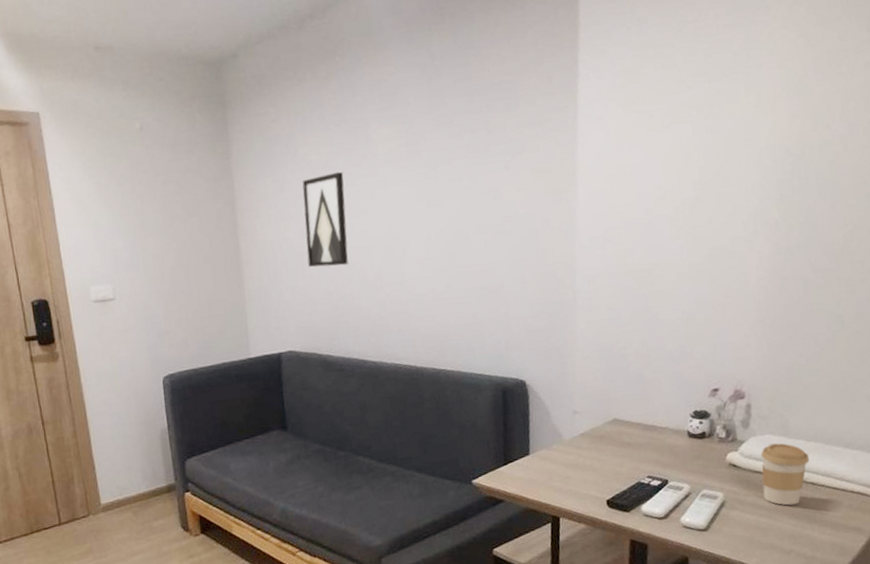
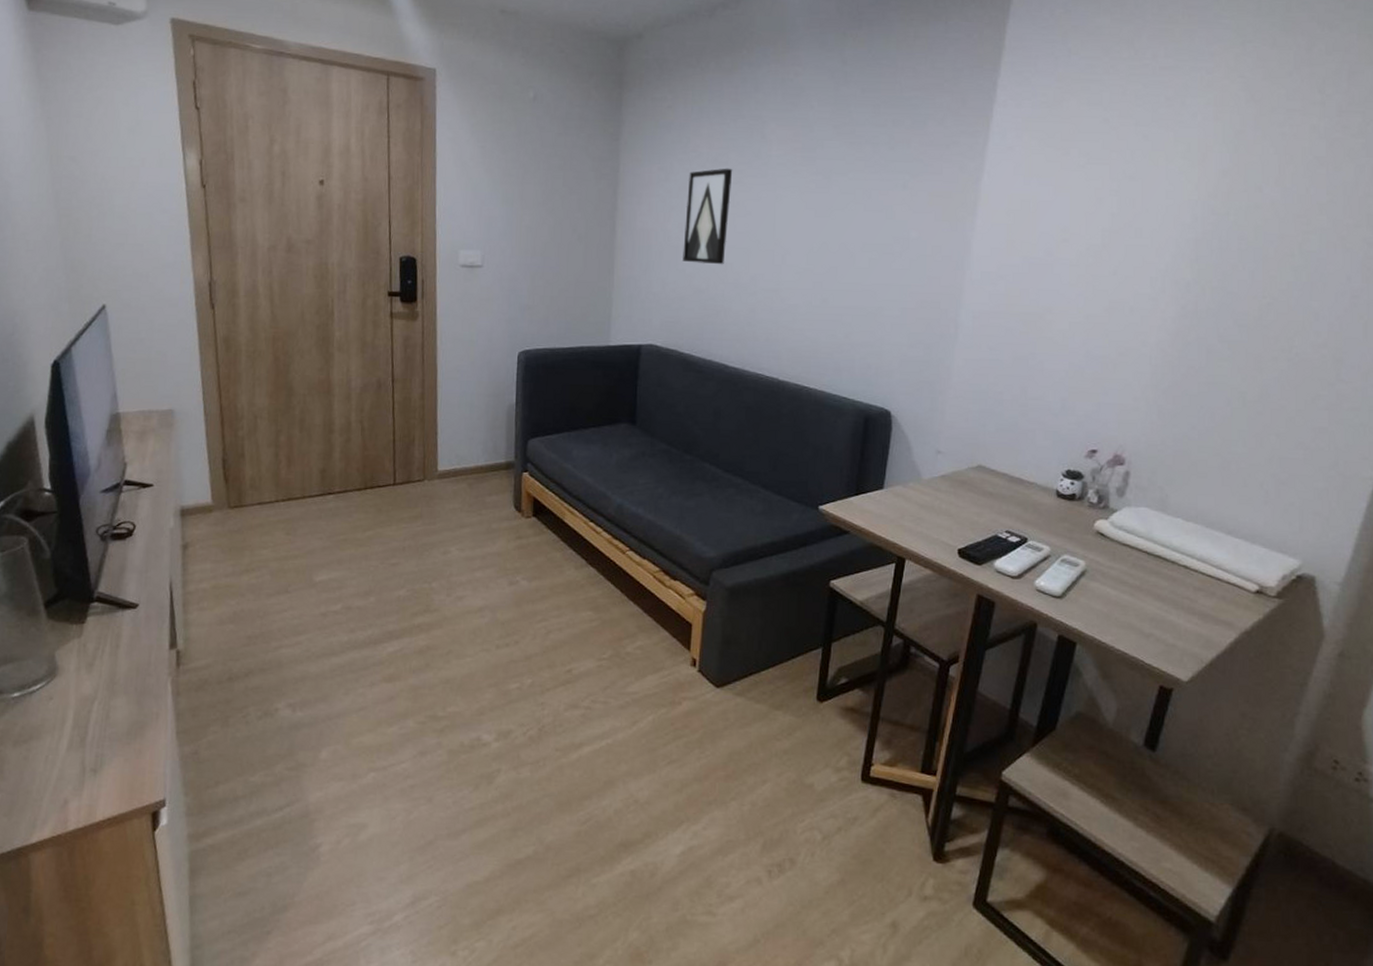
coffee cup: present [760,443,809,506] -> none [1128,517,1185,586]

